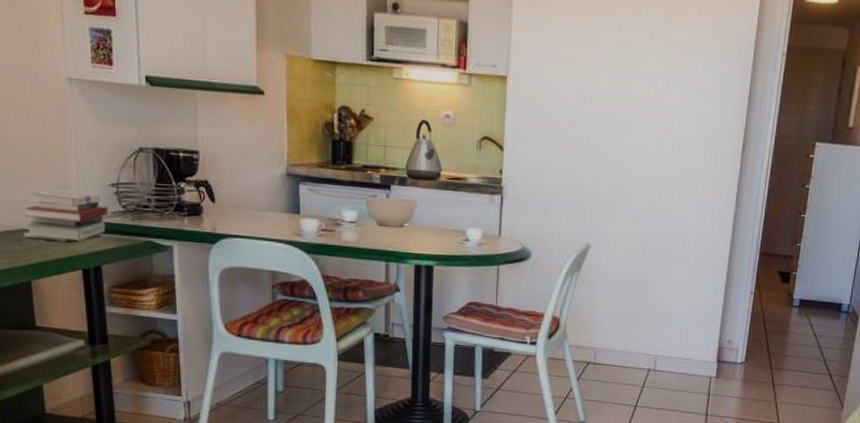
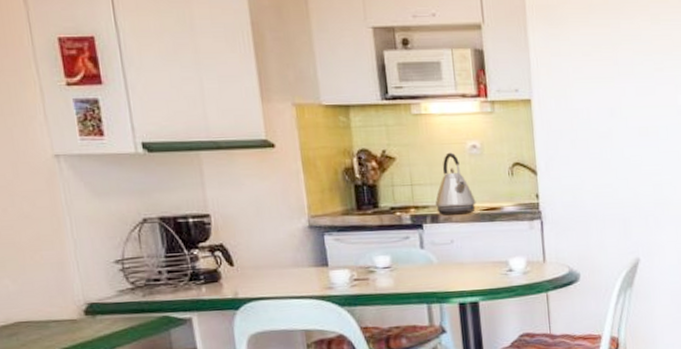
books: present [24,189,108,242] -> none [19,272,115,331]
bowl: present [365,197,417,228] -> none [397,236,453,269]

